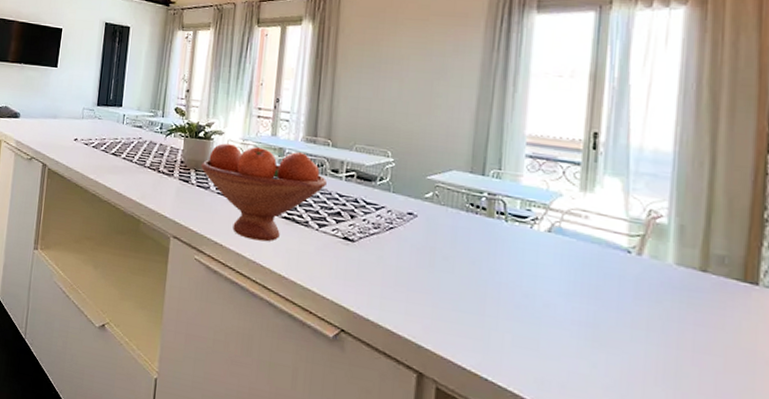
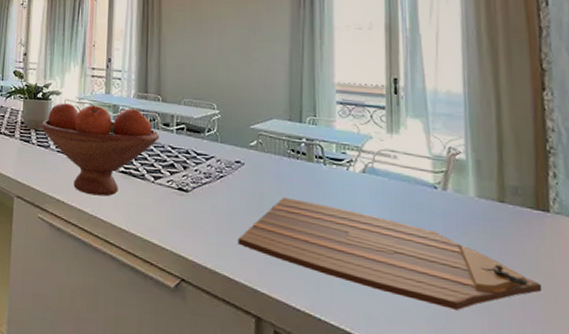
cutting board: none [404,253,740,381] -> present [238,198,543,310]

